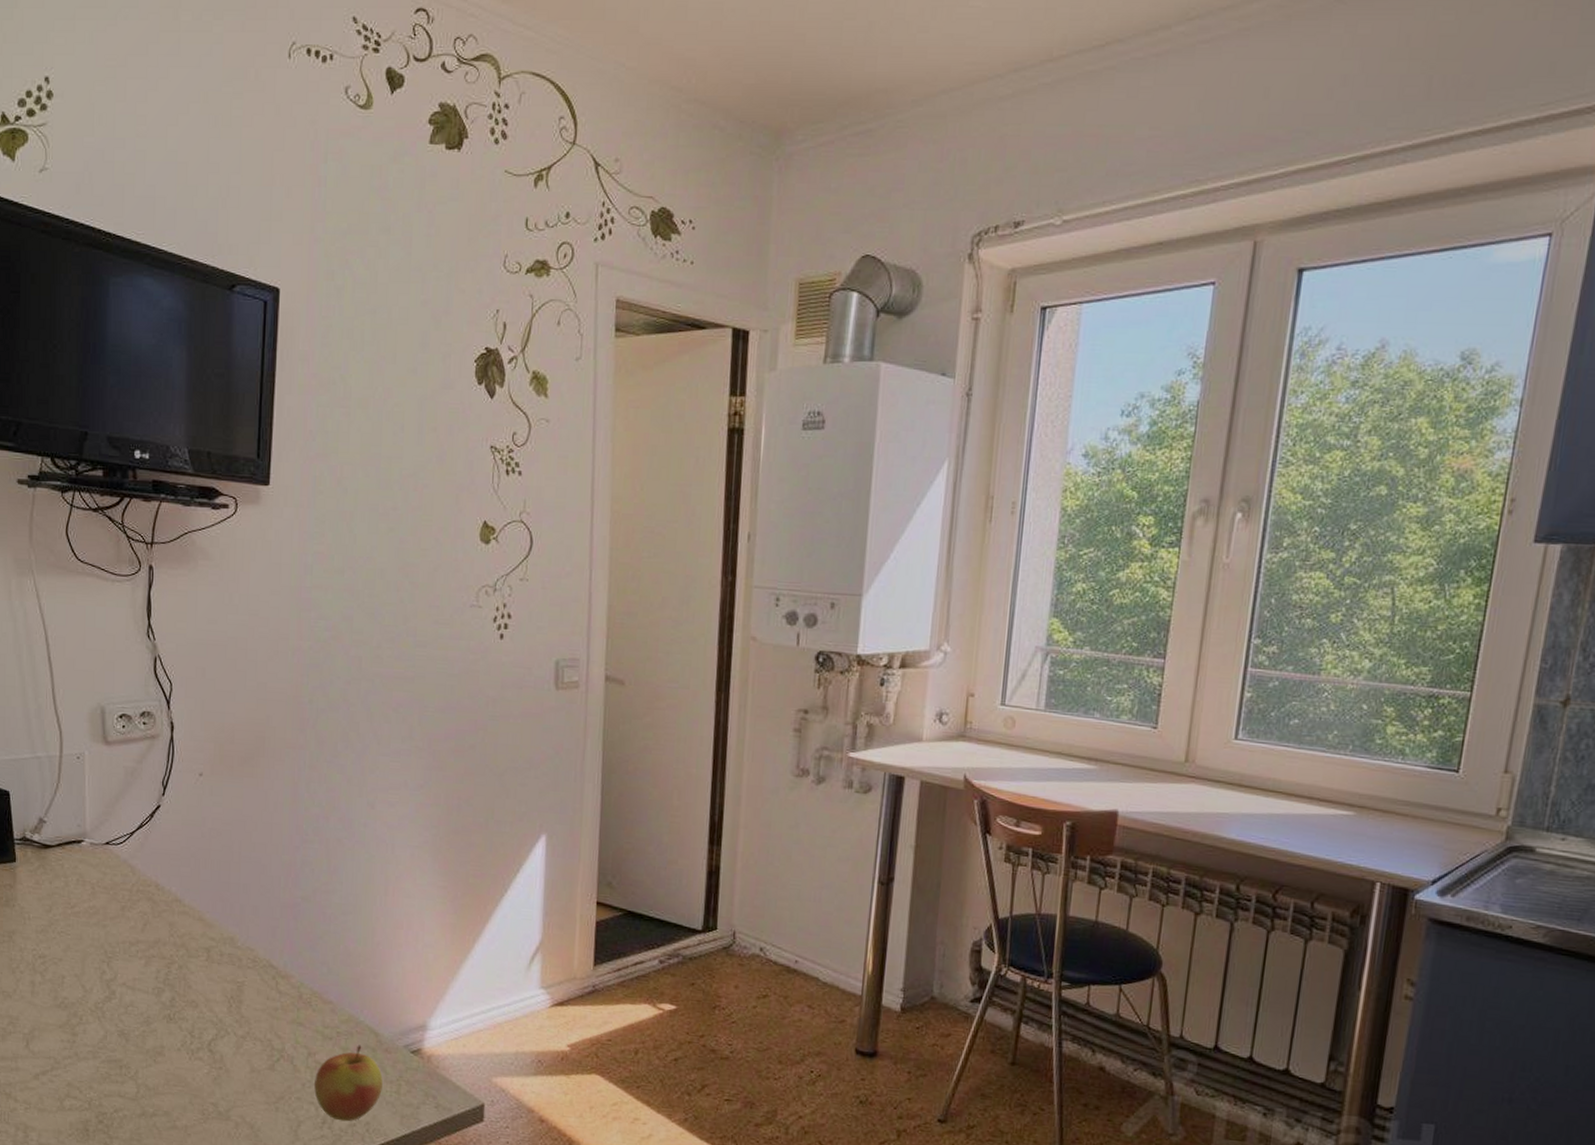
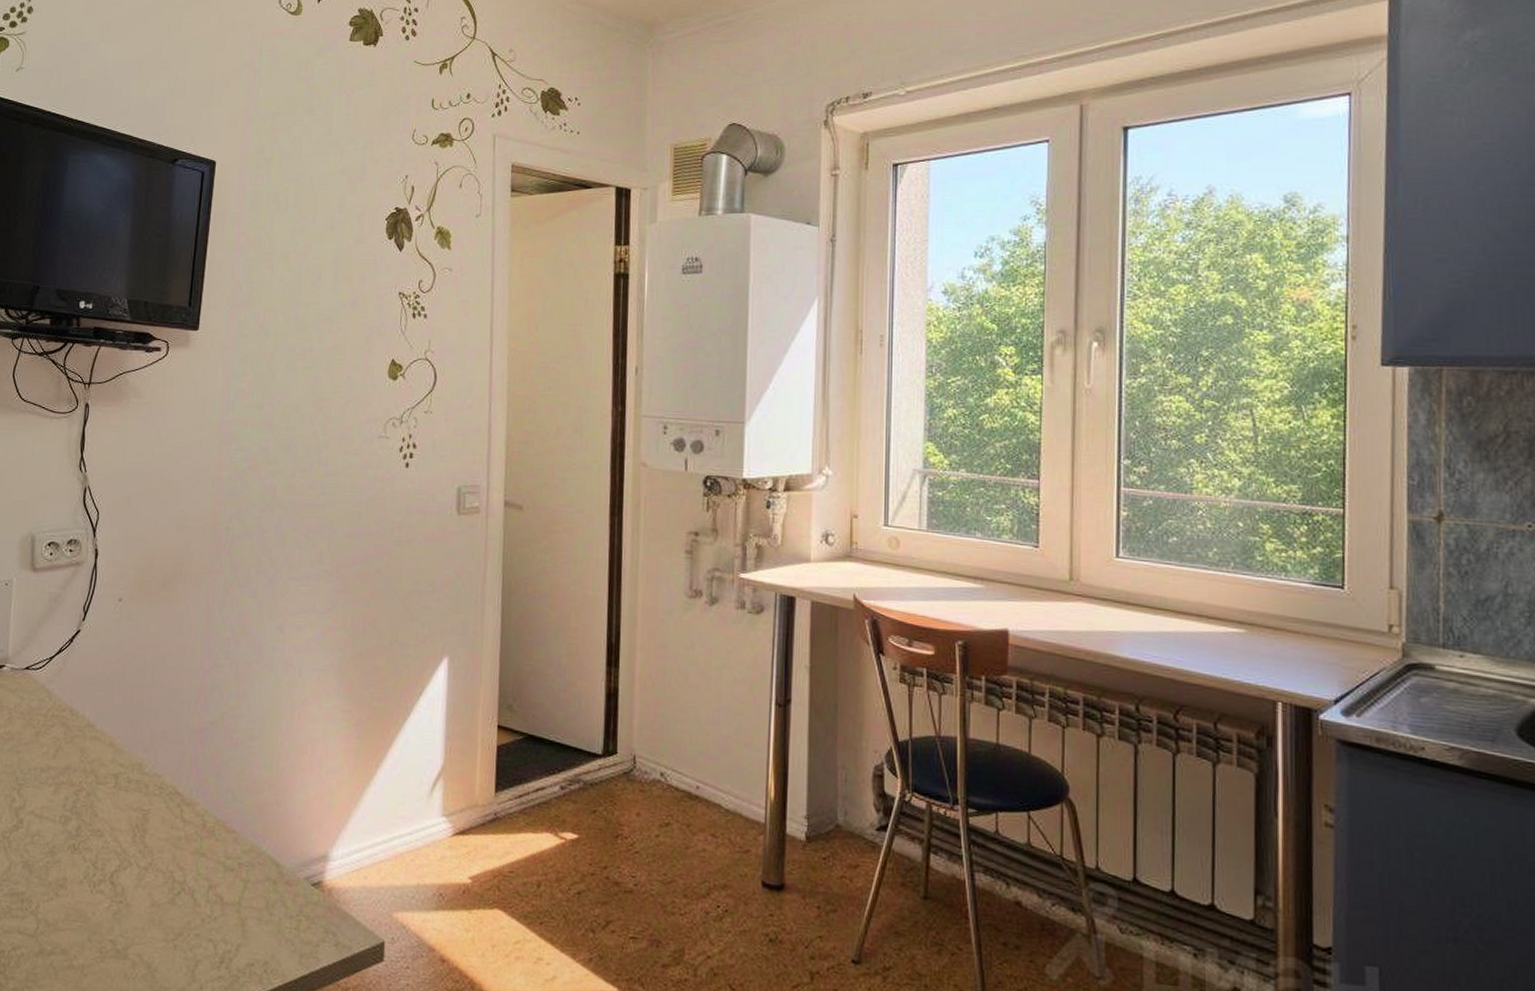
apple: present [314,1045,383,1122] -> none [213,877,283,961]

